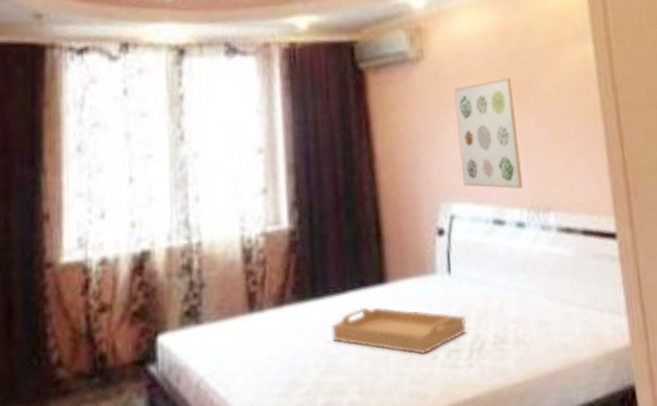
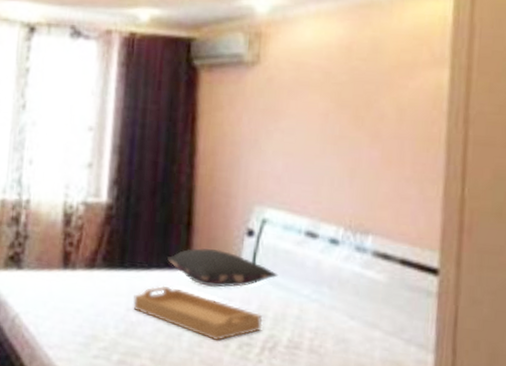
pillow: none [361,255,474,298] -> present [167,248,279,288]
wall art: present [453,77,522,189] -> none [281,93,349,206]

